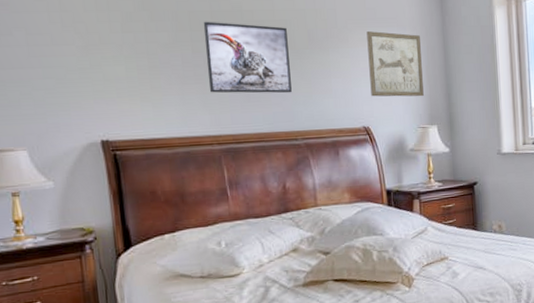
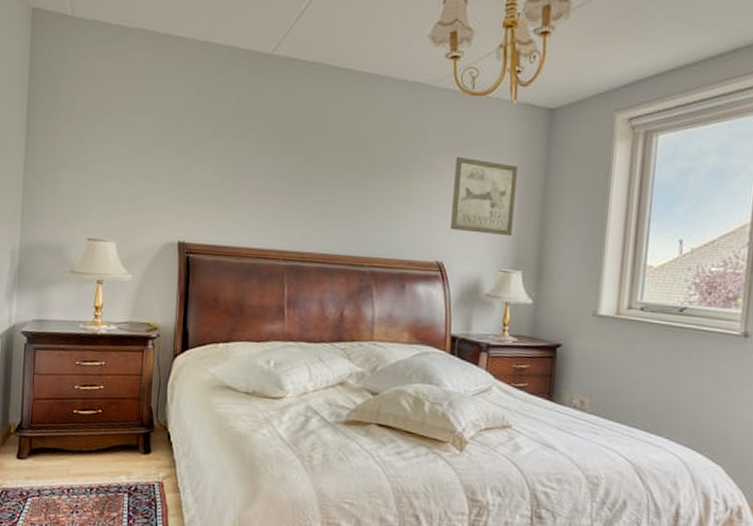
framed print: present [203,21,292,93] -> none [283,133,371,216]

